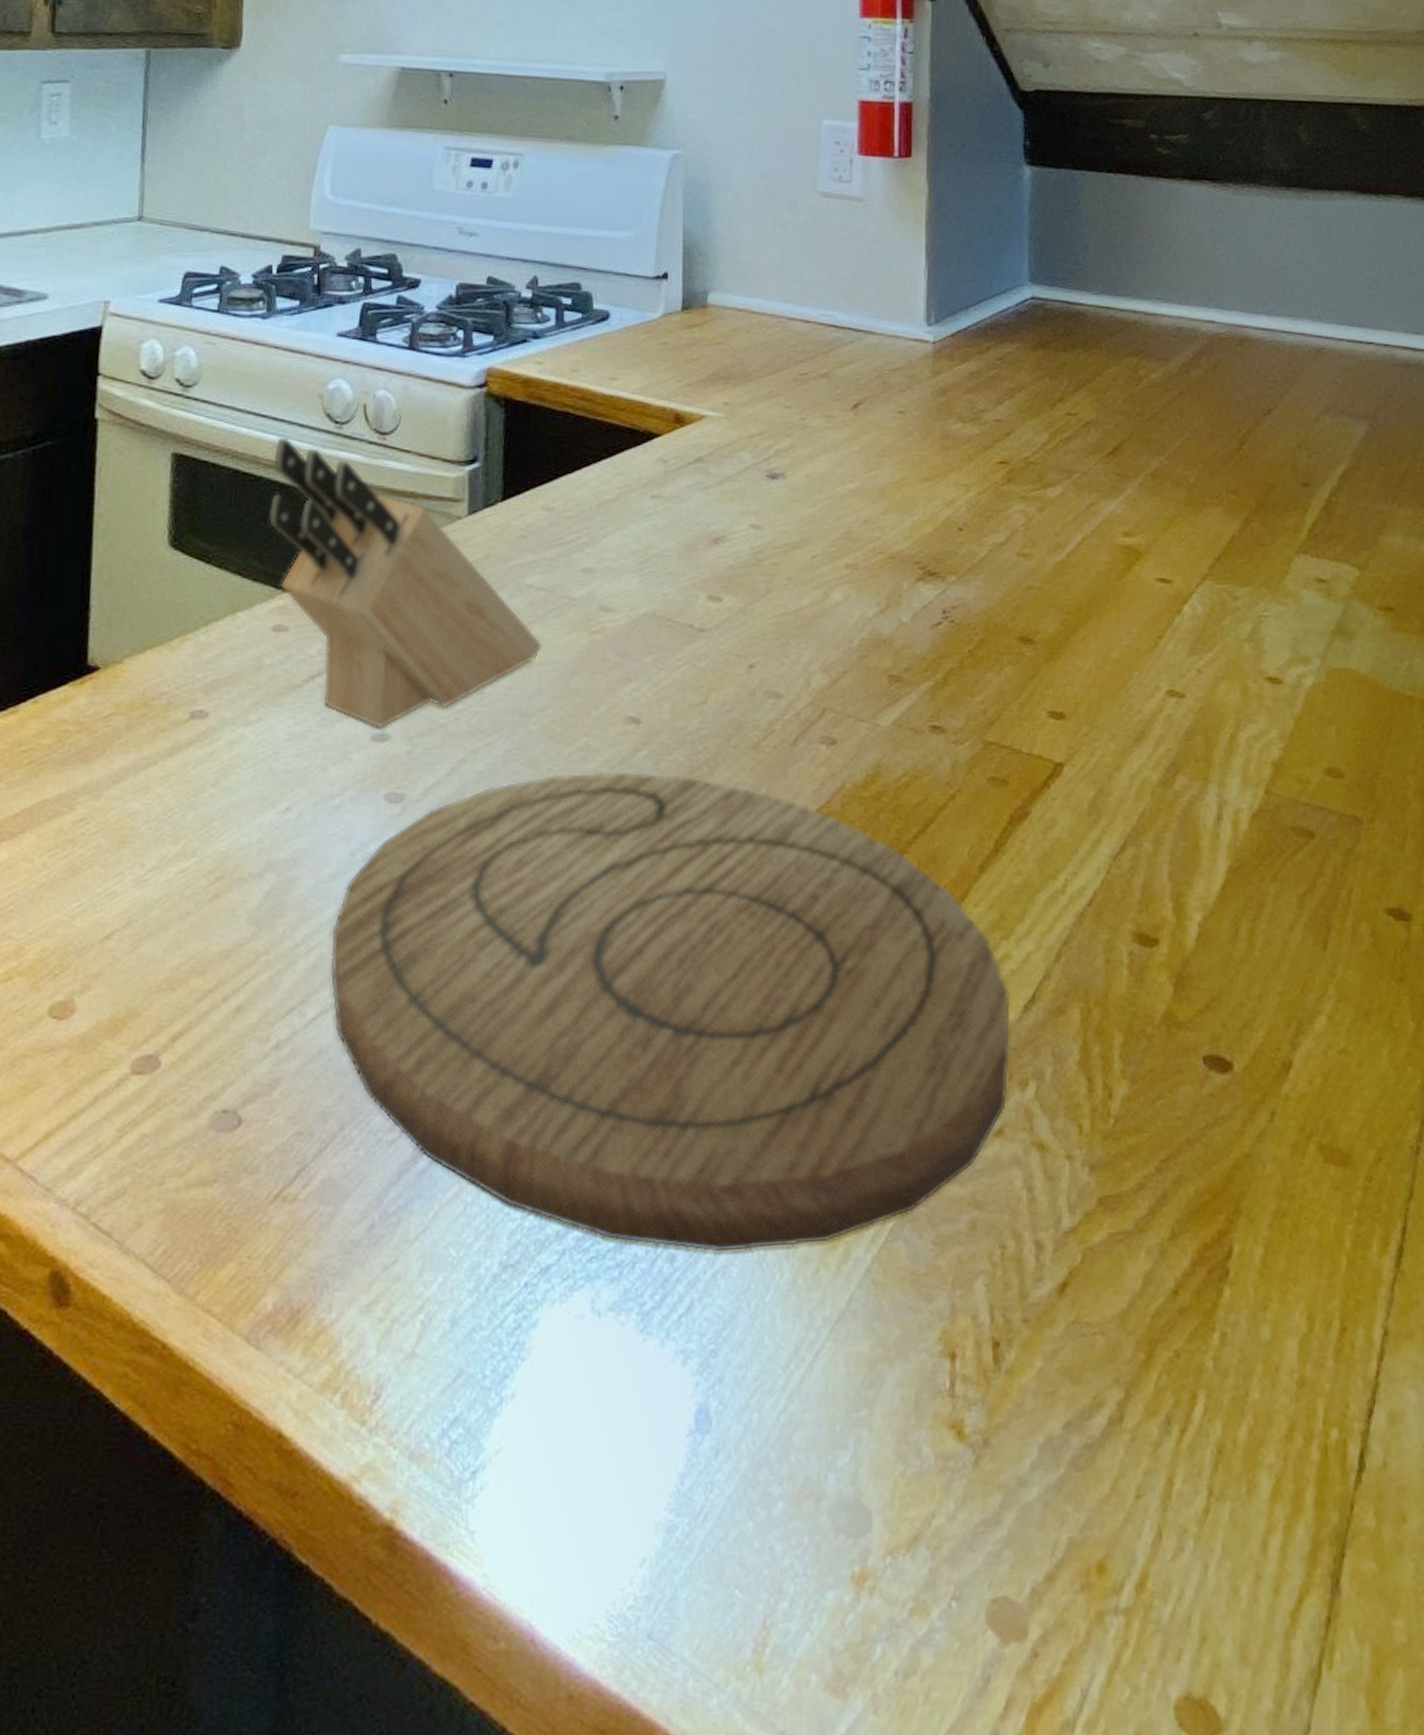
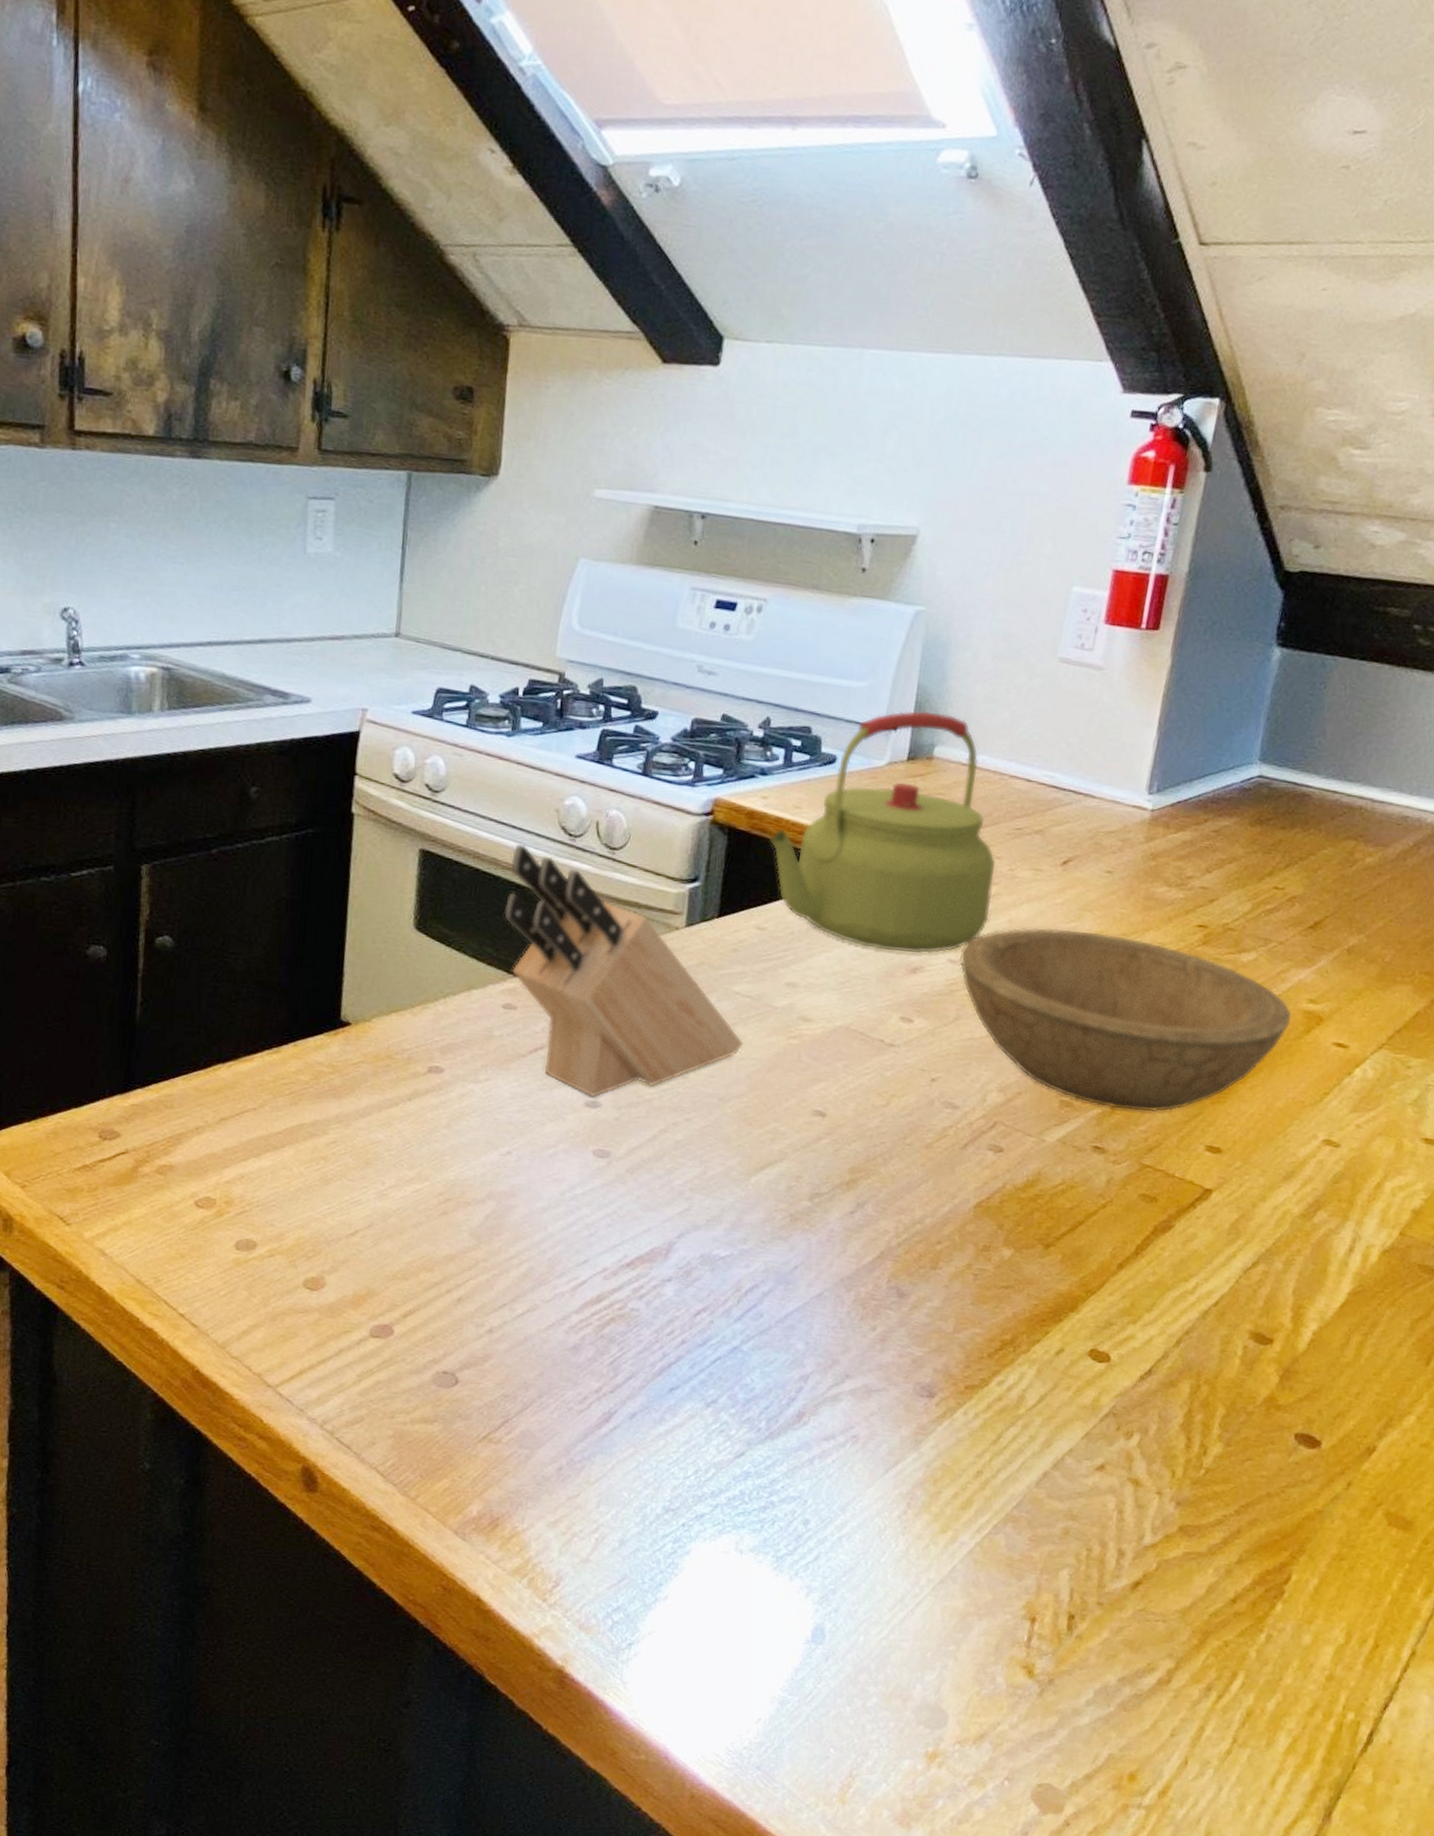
cutting board: present [330,772,1009,1252] -> none [538,1150,1128,1528]
kettle: none [549,257,787,521] -> present [770,710,996,954]
bowl: none [760,479,1111,679] -> present [959,927,1292,1112]

